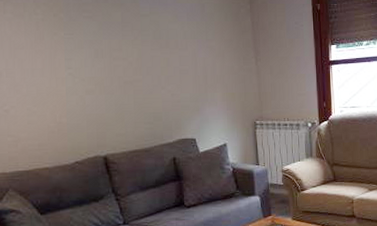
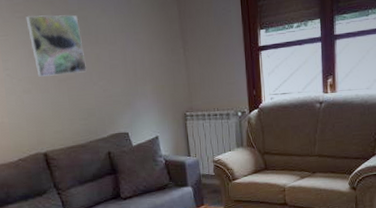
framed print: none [94,16,155,78] -> present [25,15,87,77]

